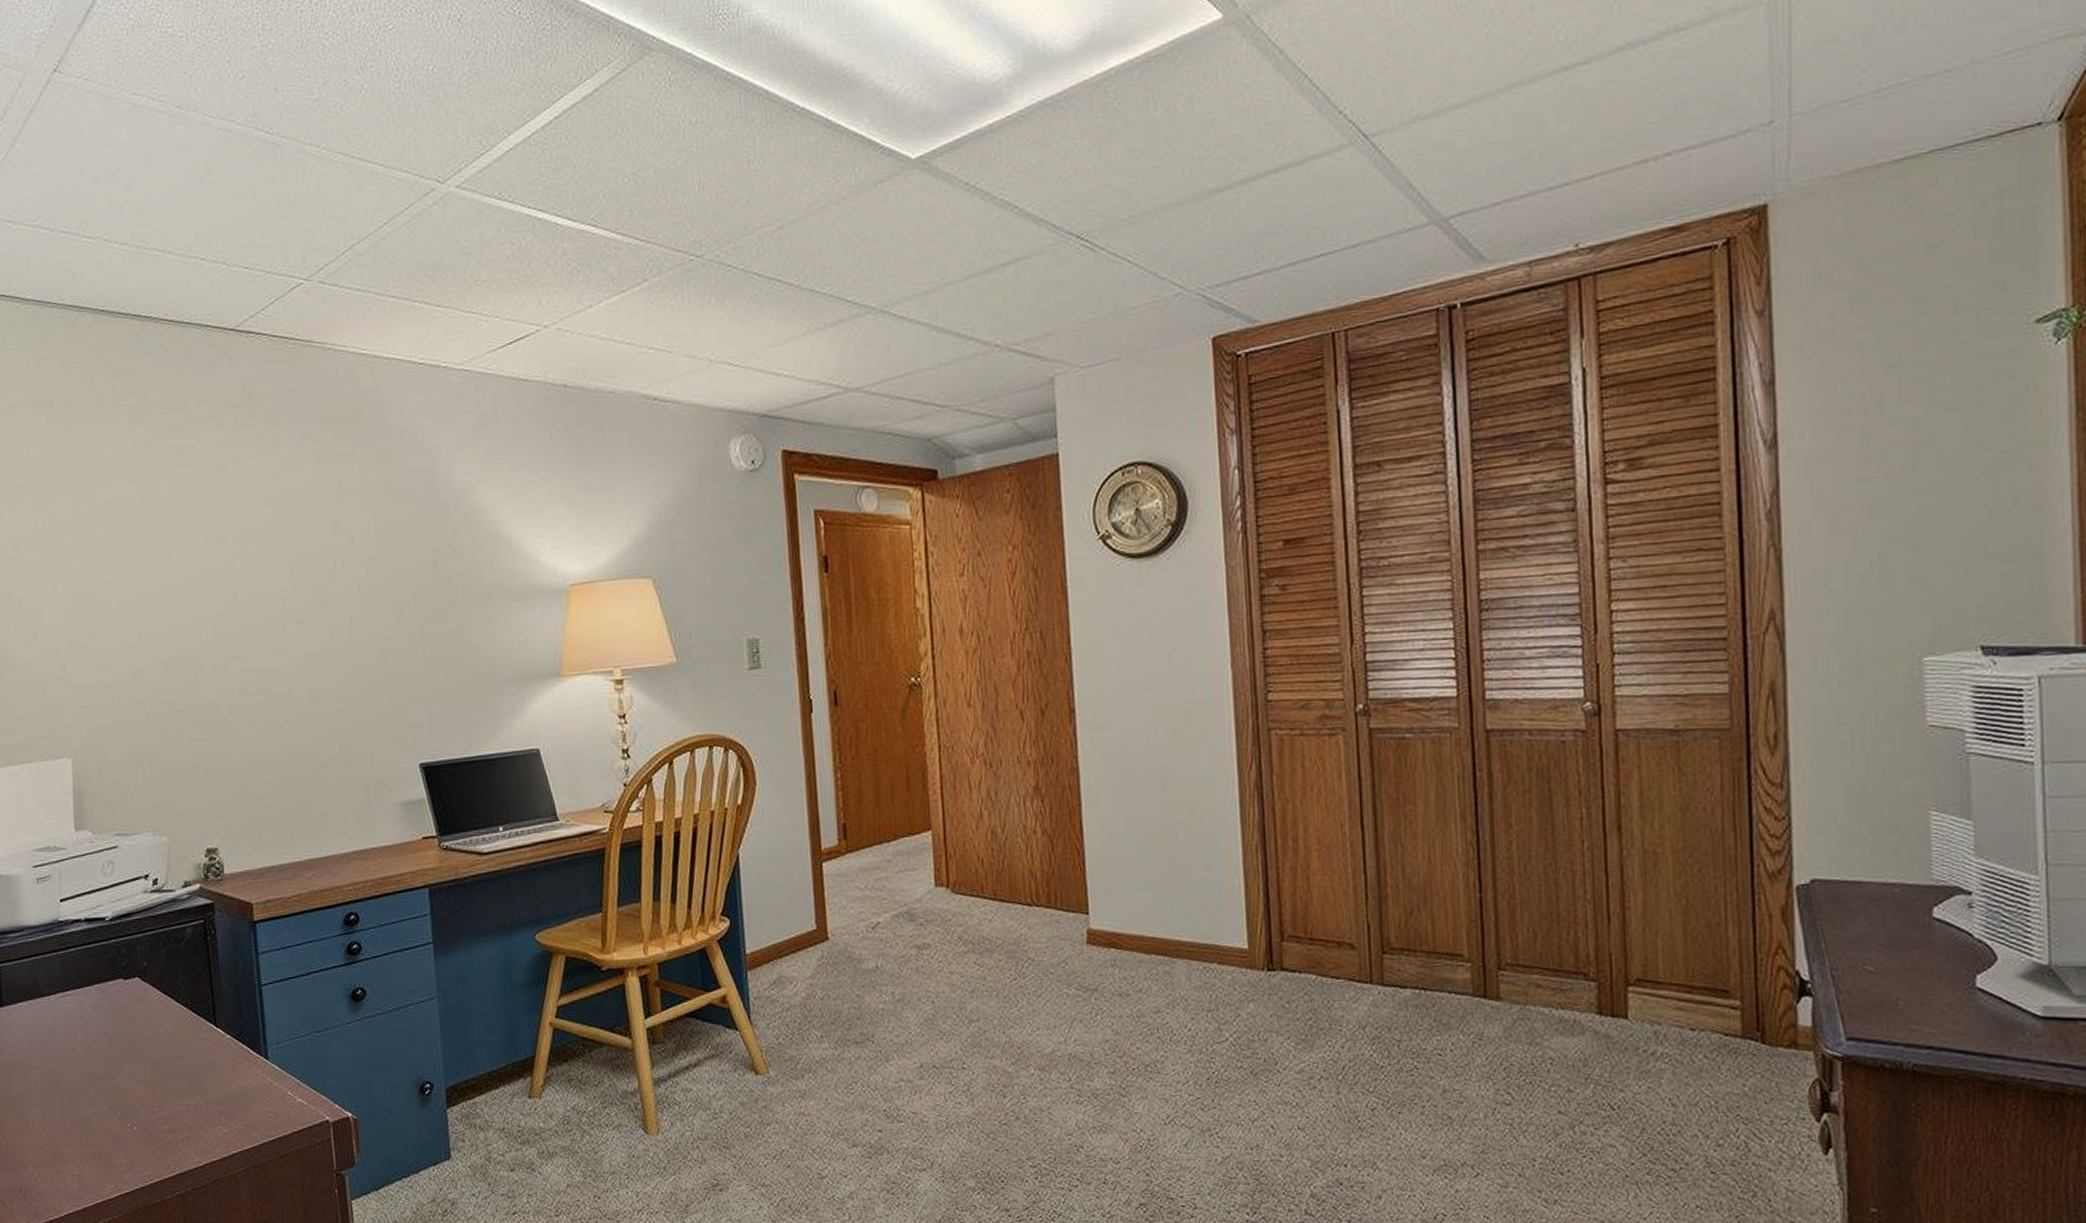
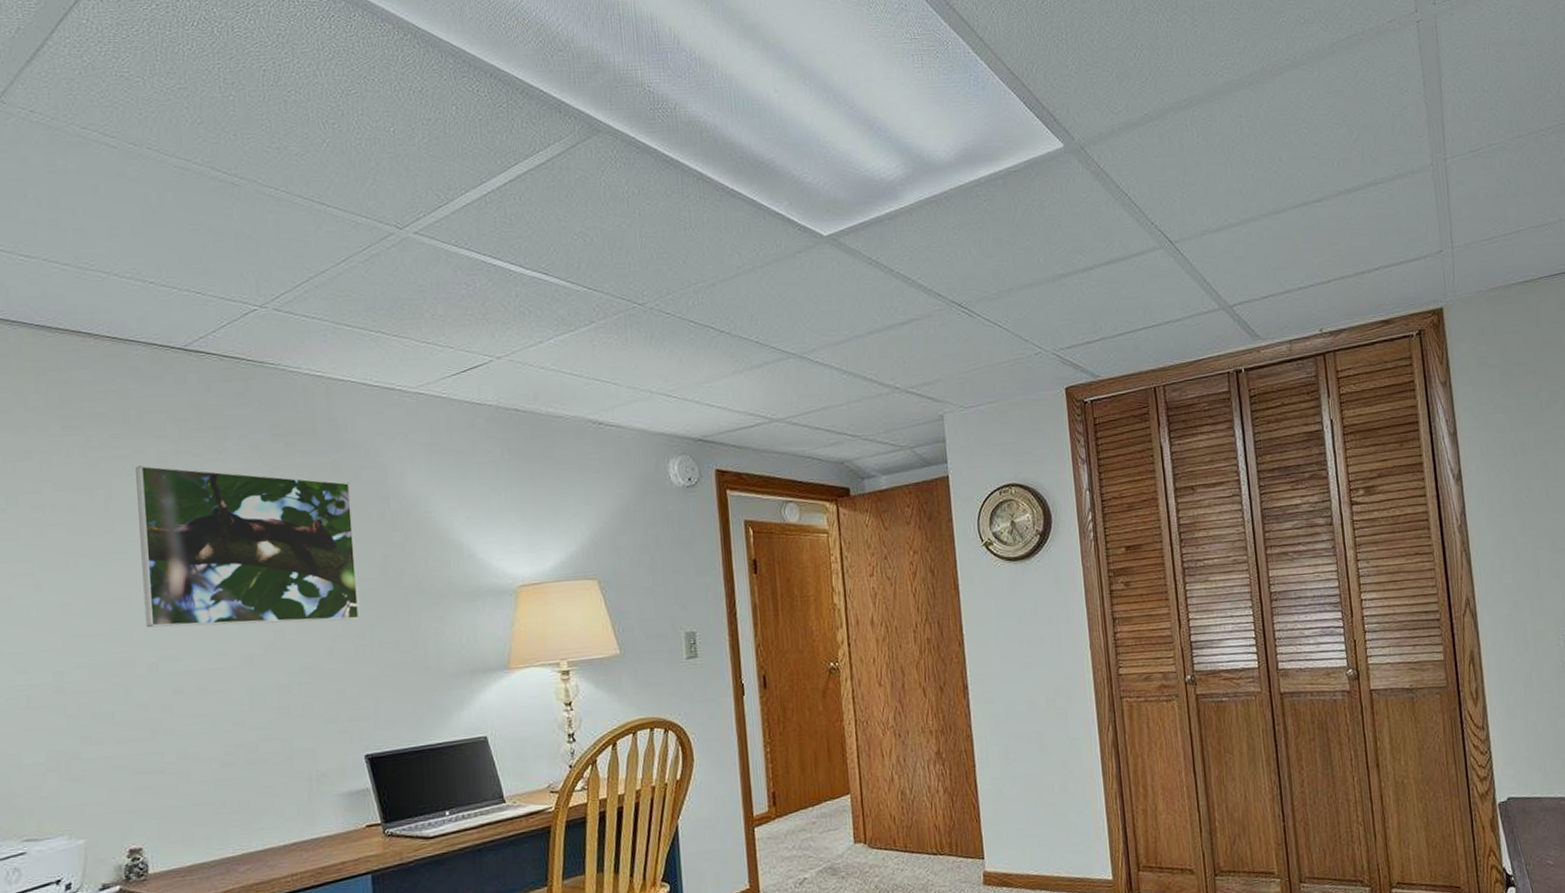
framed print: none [196,455,411,626] -> present [136,465,360,628]

